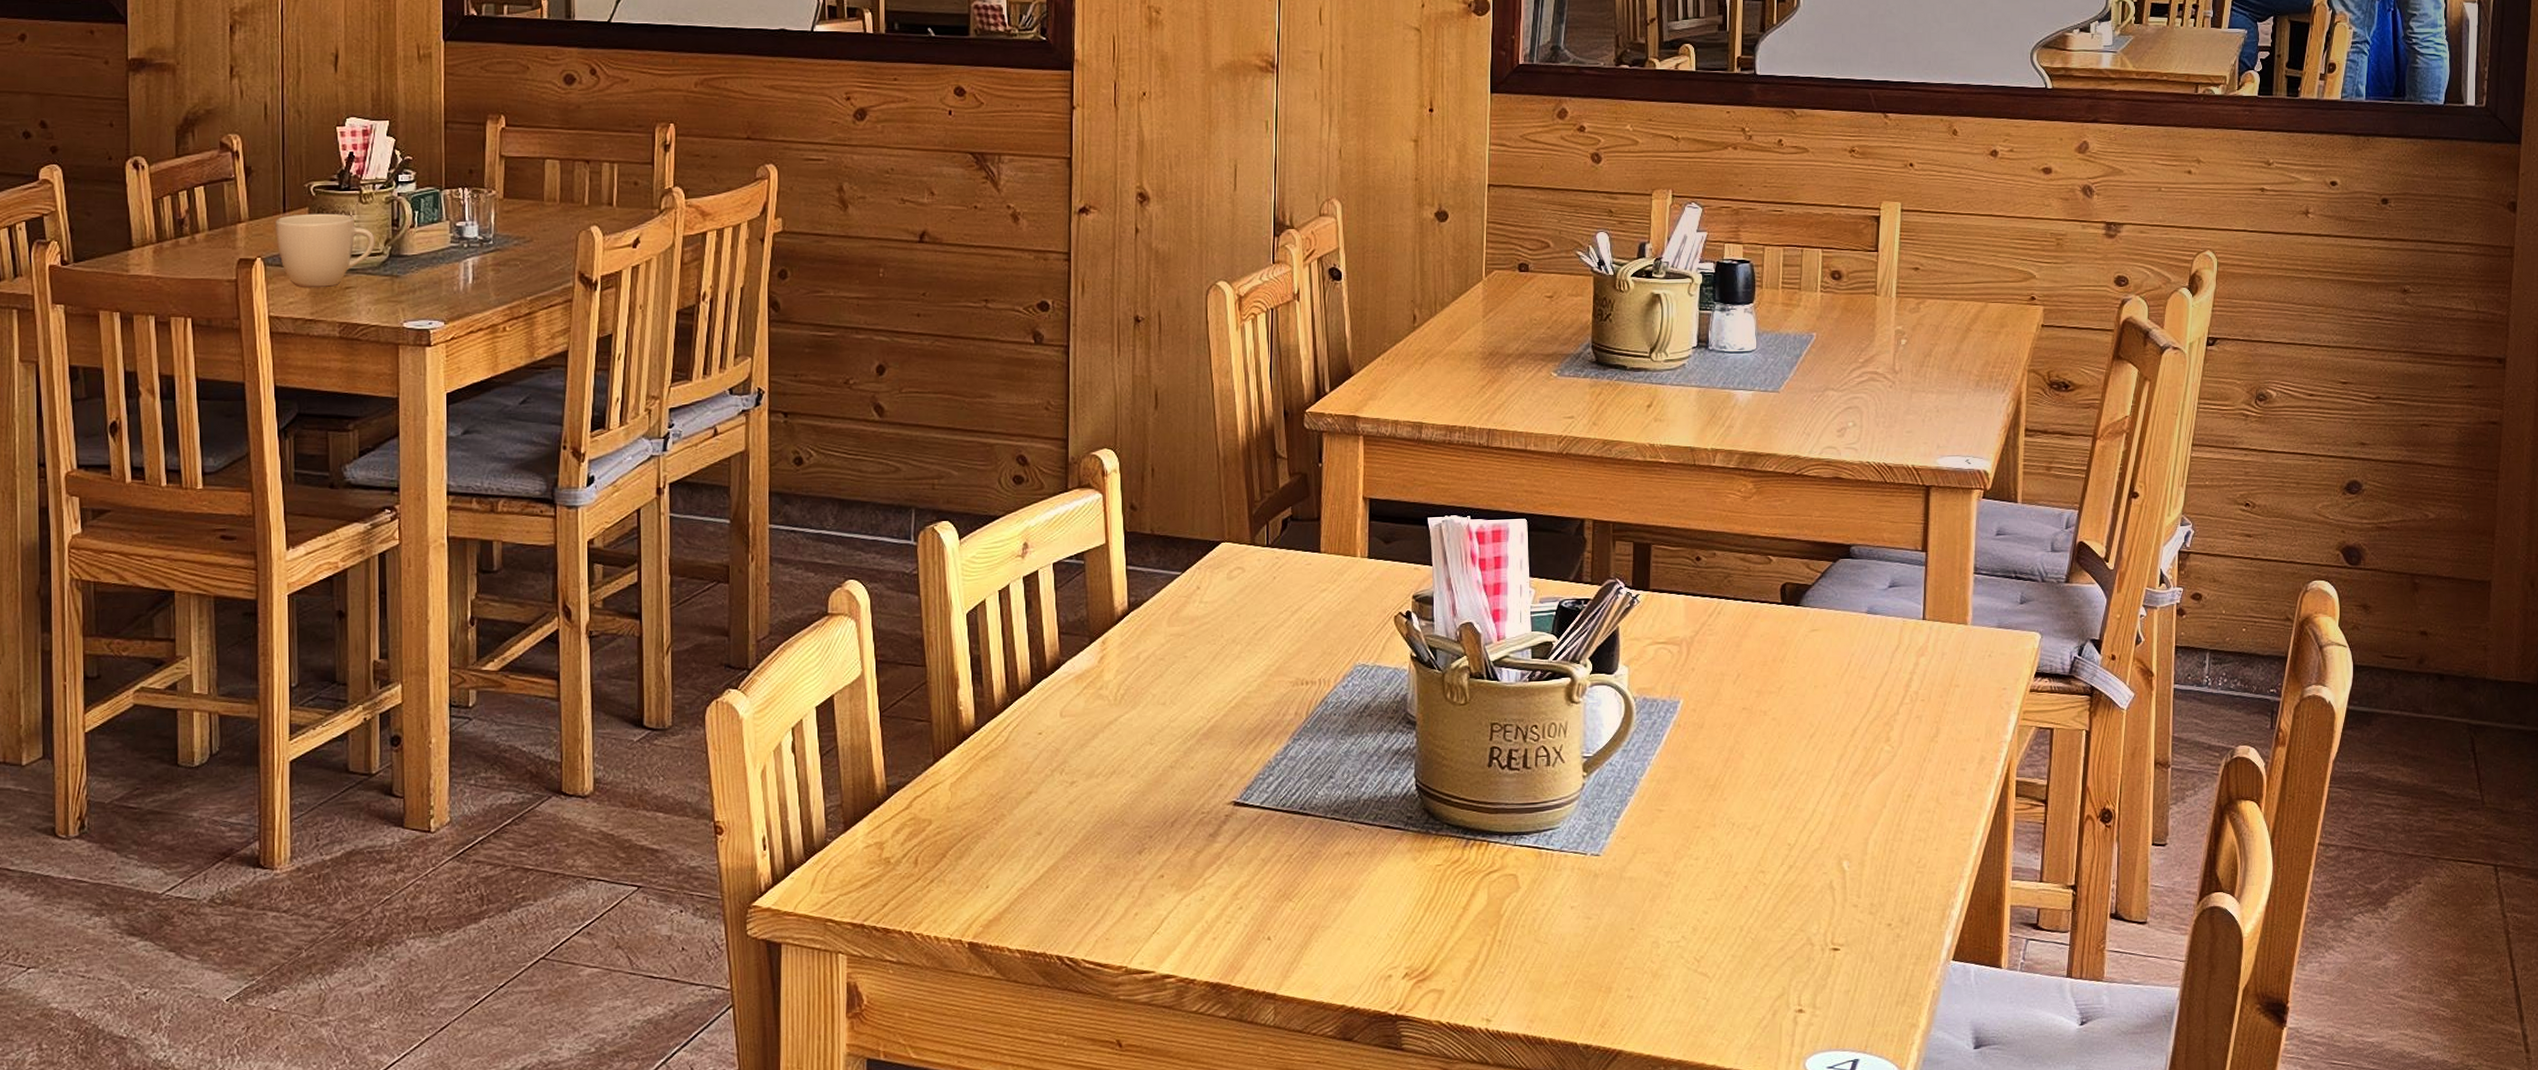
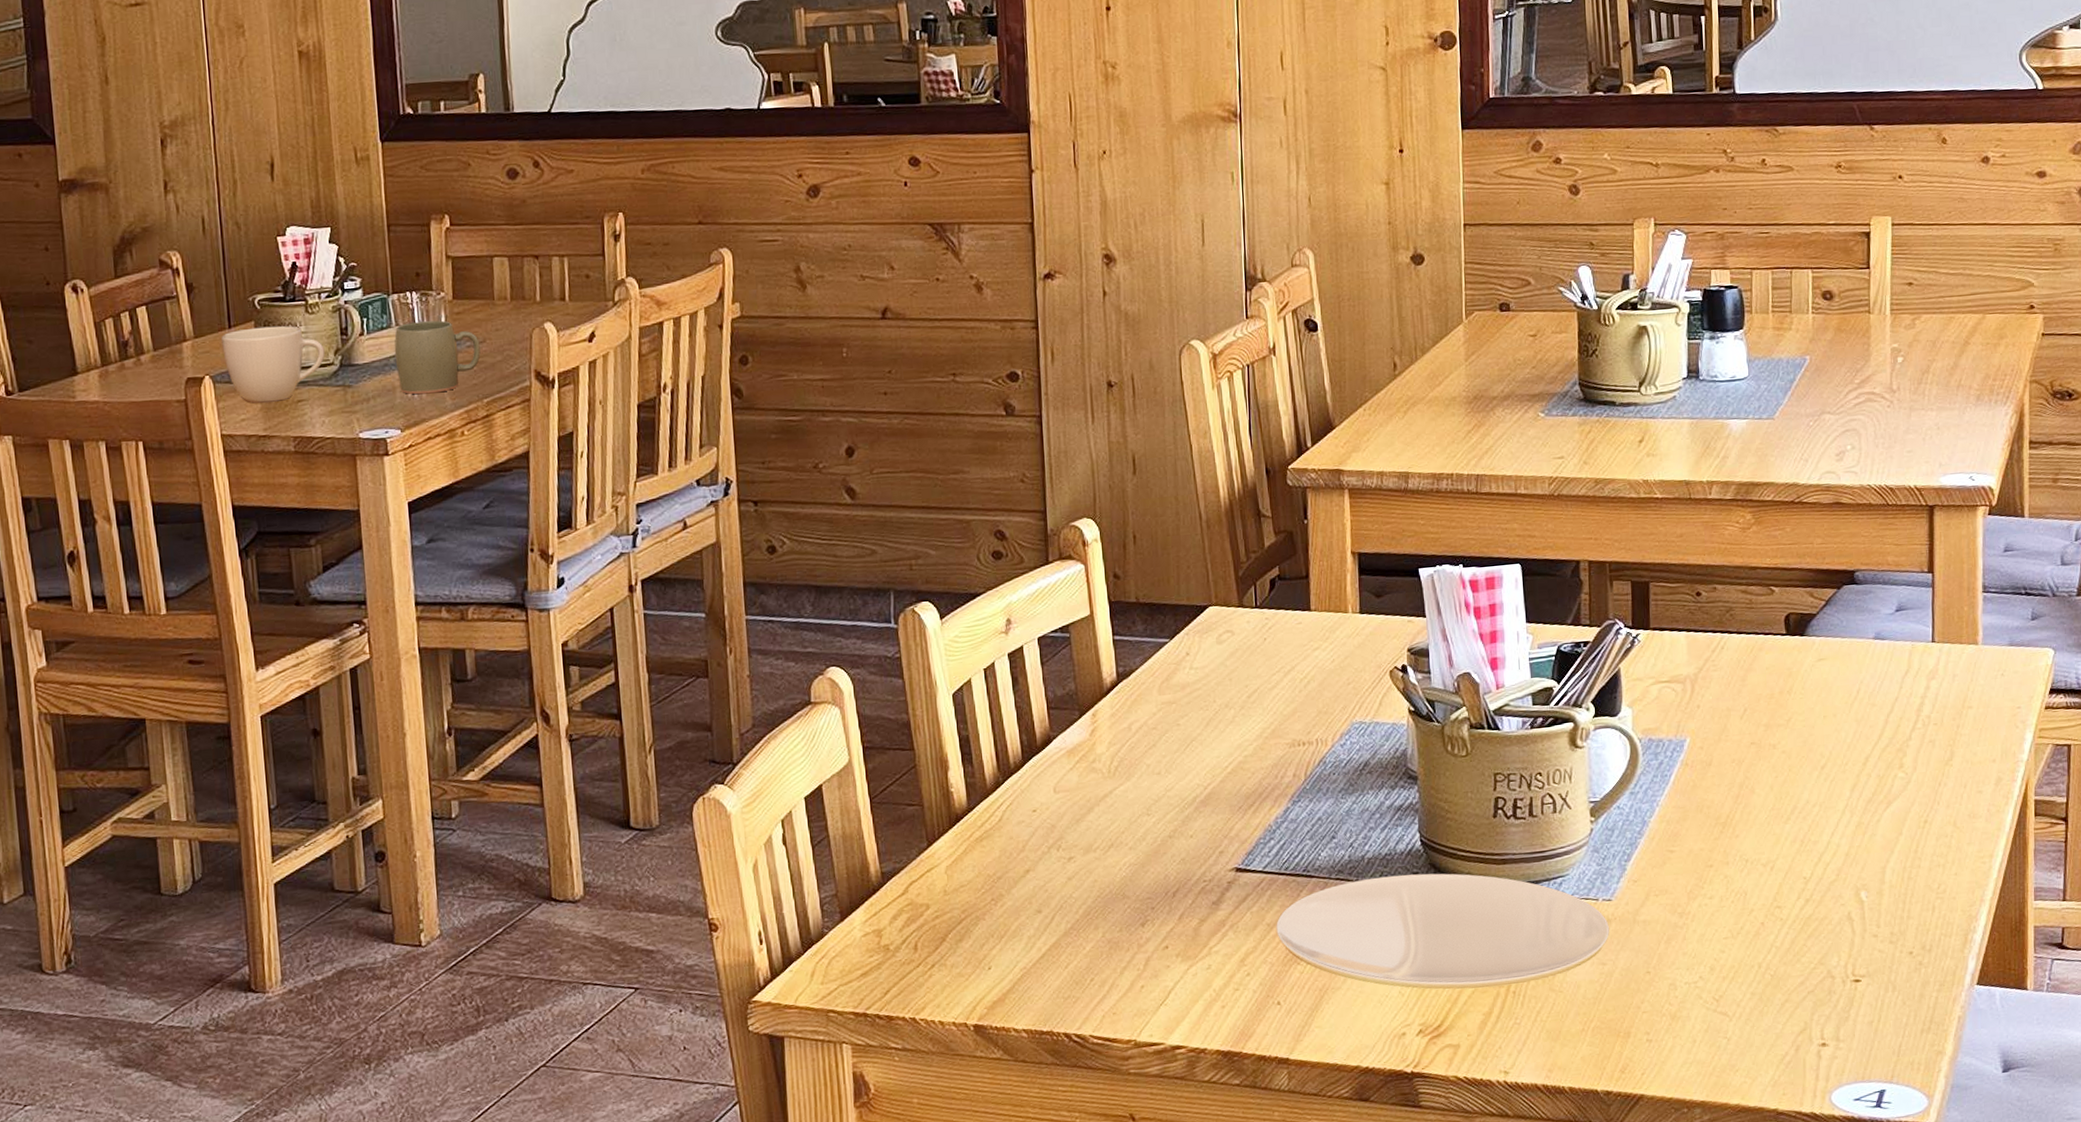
mug: none [443,217,527,289] -> present [394,320,481,395]
plate: none [1270,818,1597,936] -> present [1276,873,1610,990]

